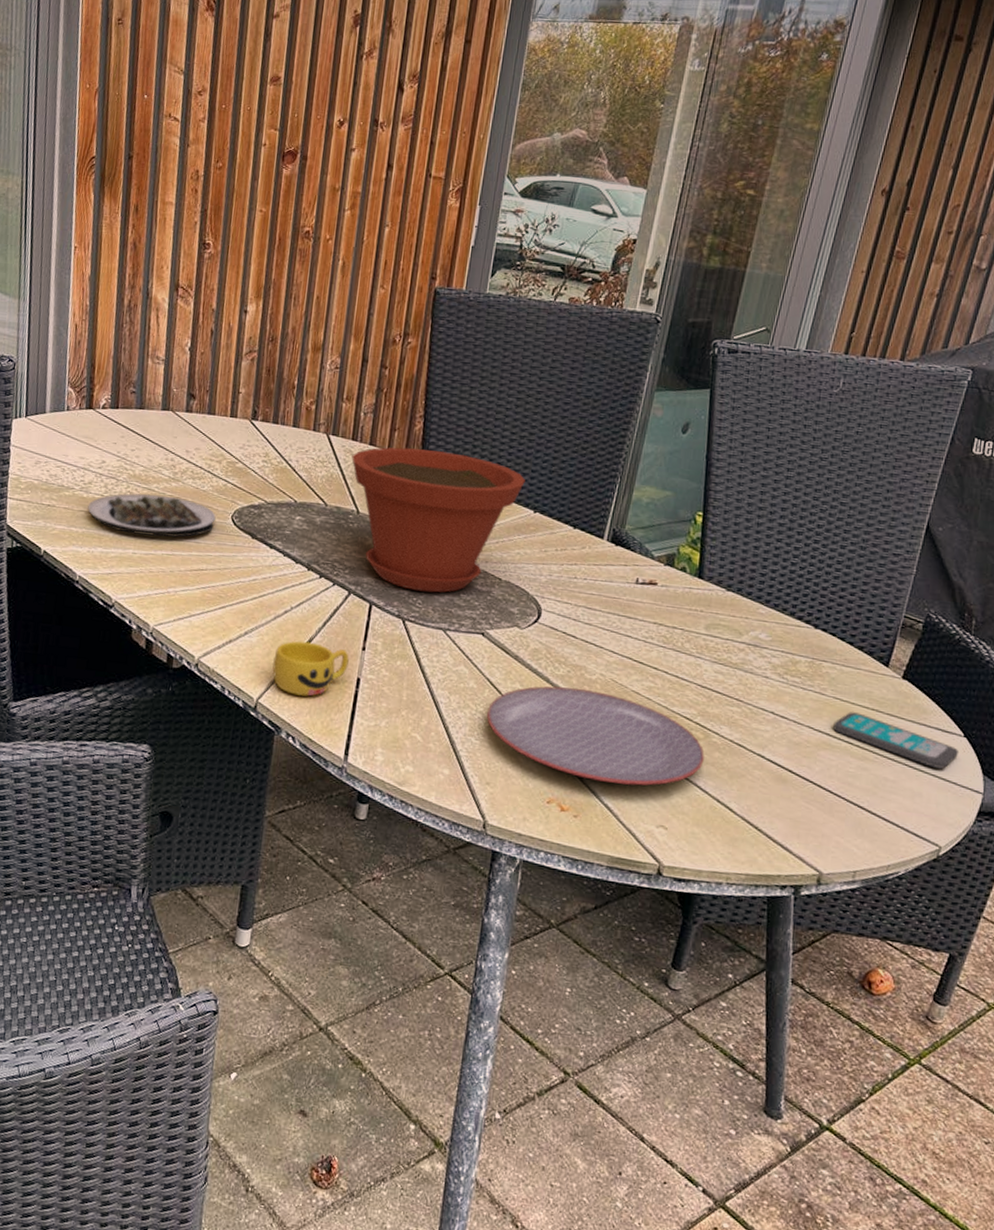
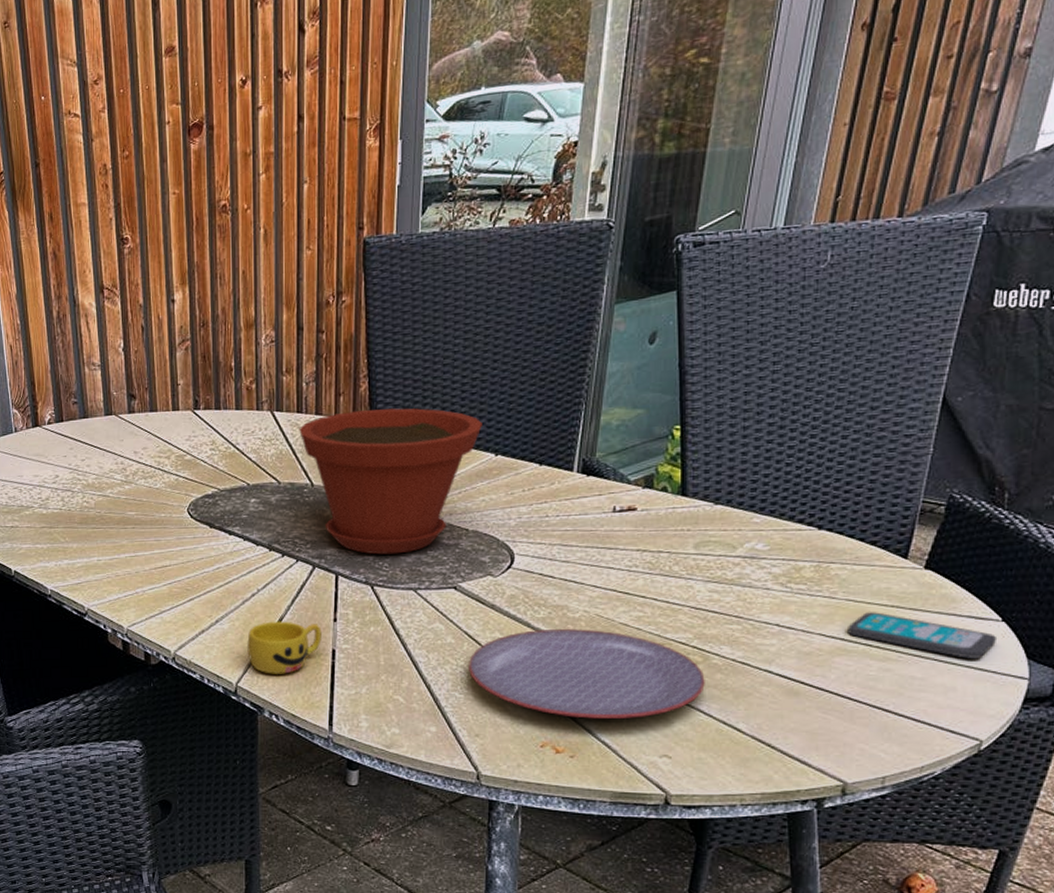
plate: present [87,493,216,537] -> none [49,499,172,542]

